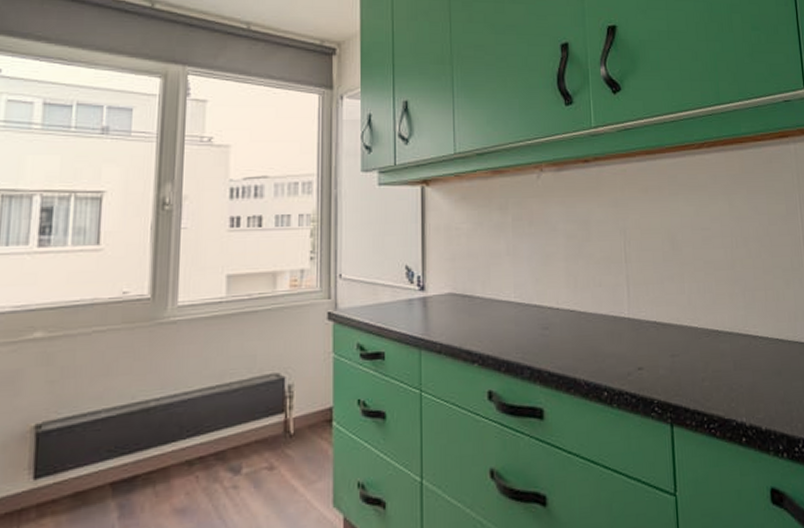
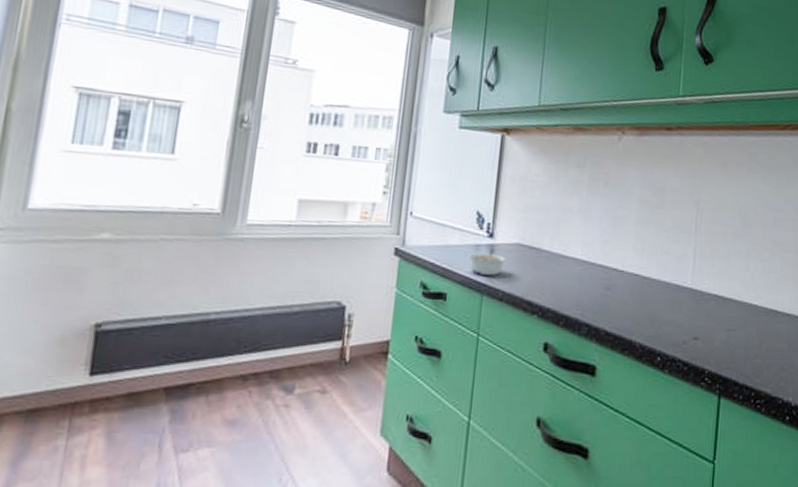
legume: none [401,301,442,330] -> present [468,248,508,276]

